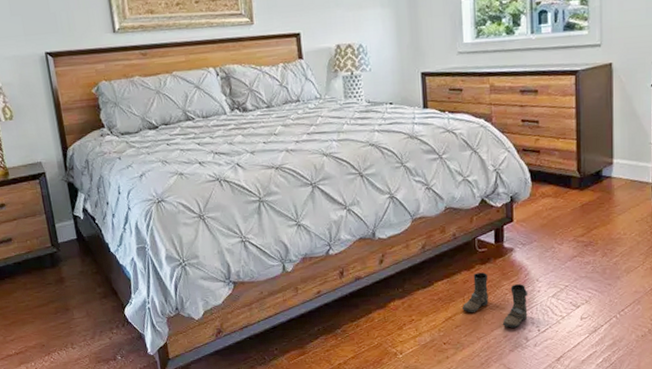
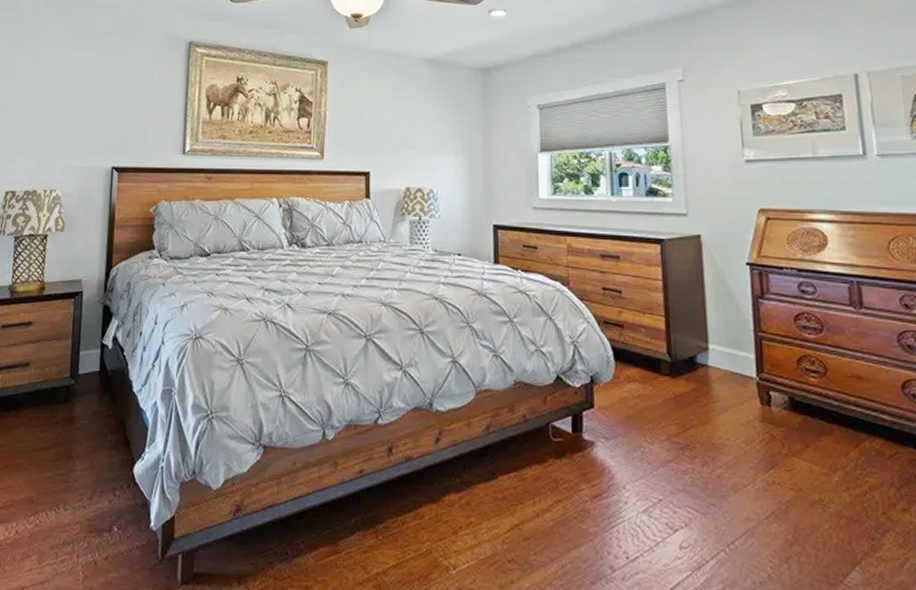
boots: present [462,272,528,328] -> none [532,469,613,550]

